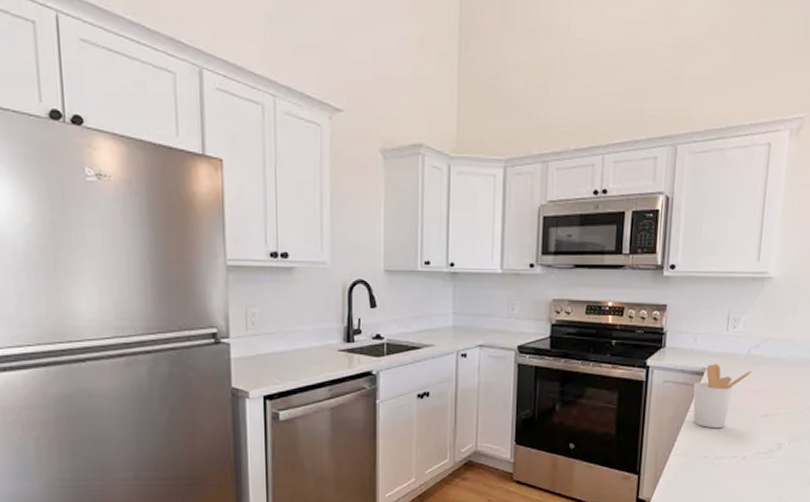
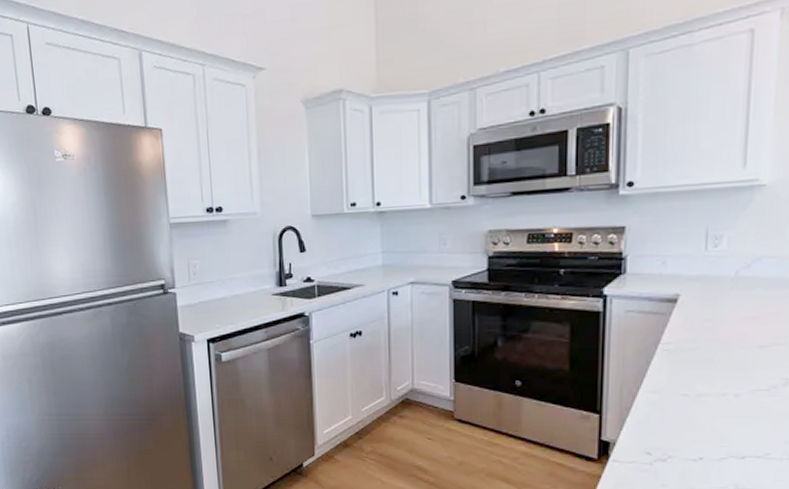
utensil holder: present [693,364,751,429] -> none [664,289,742,363]

